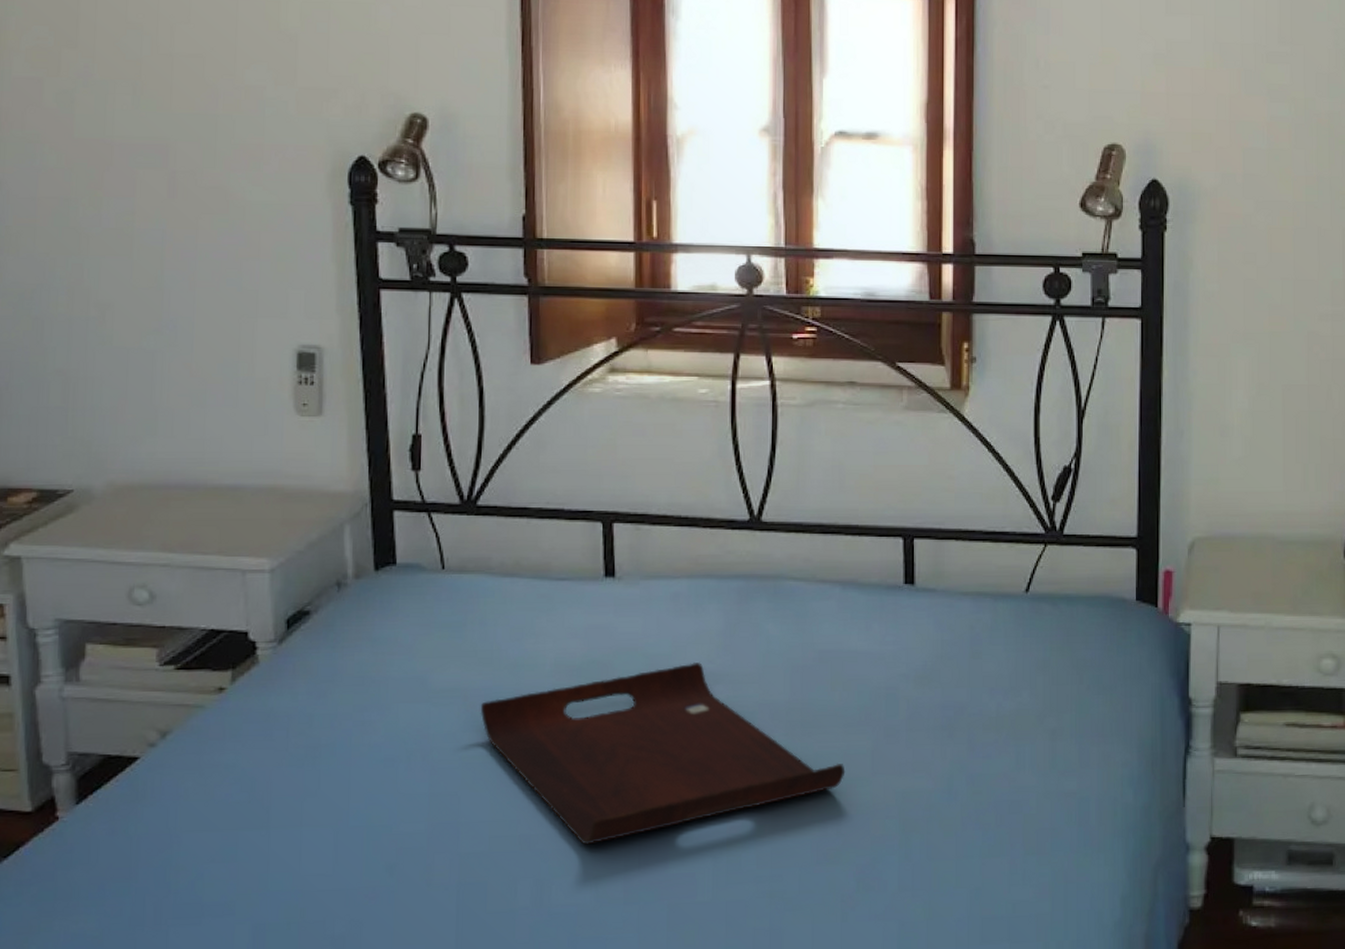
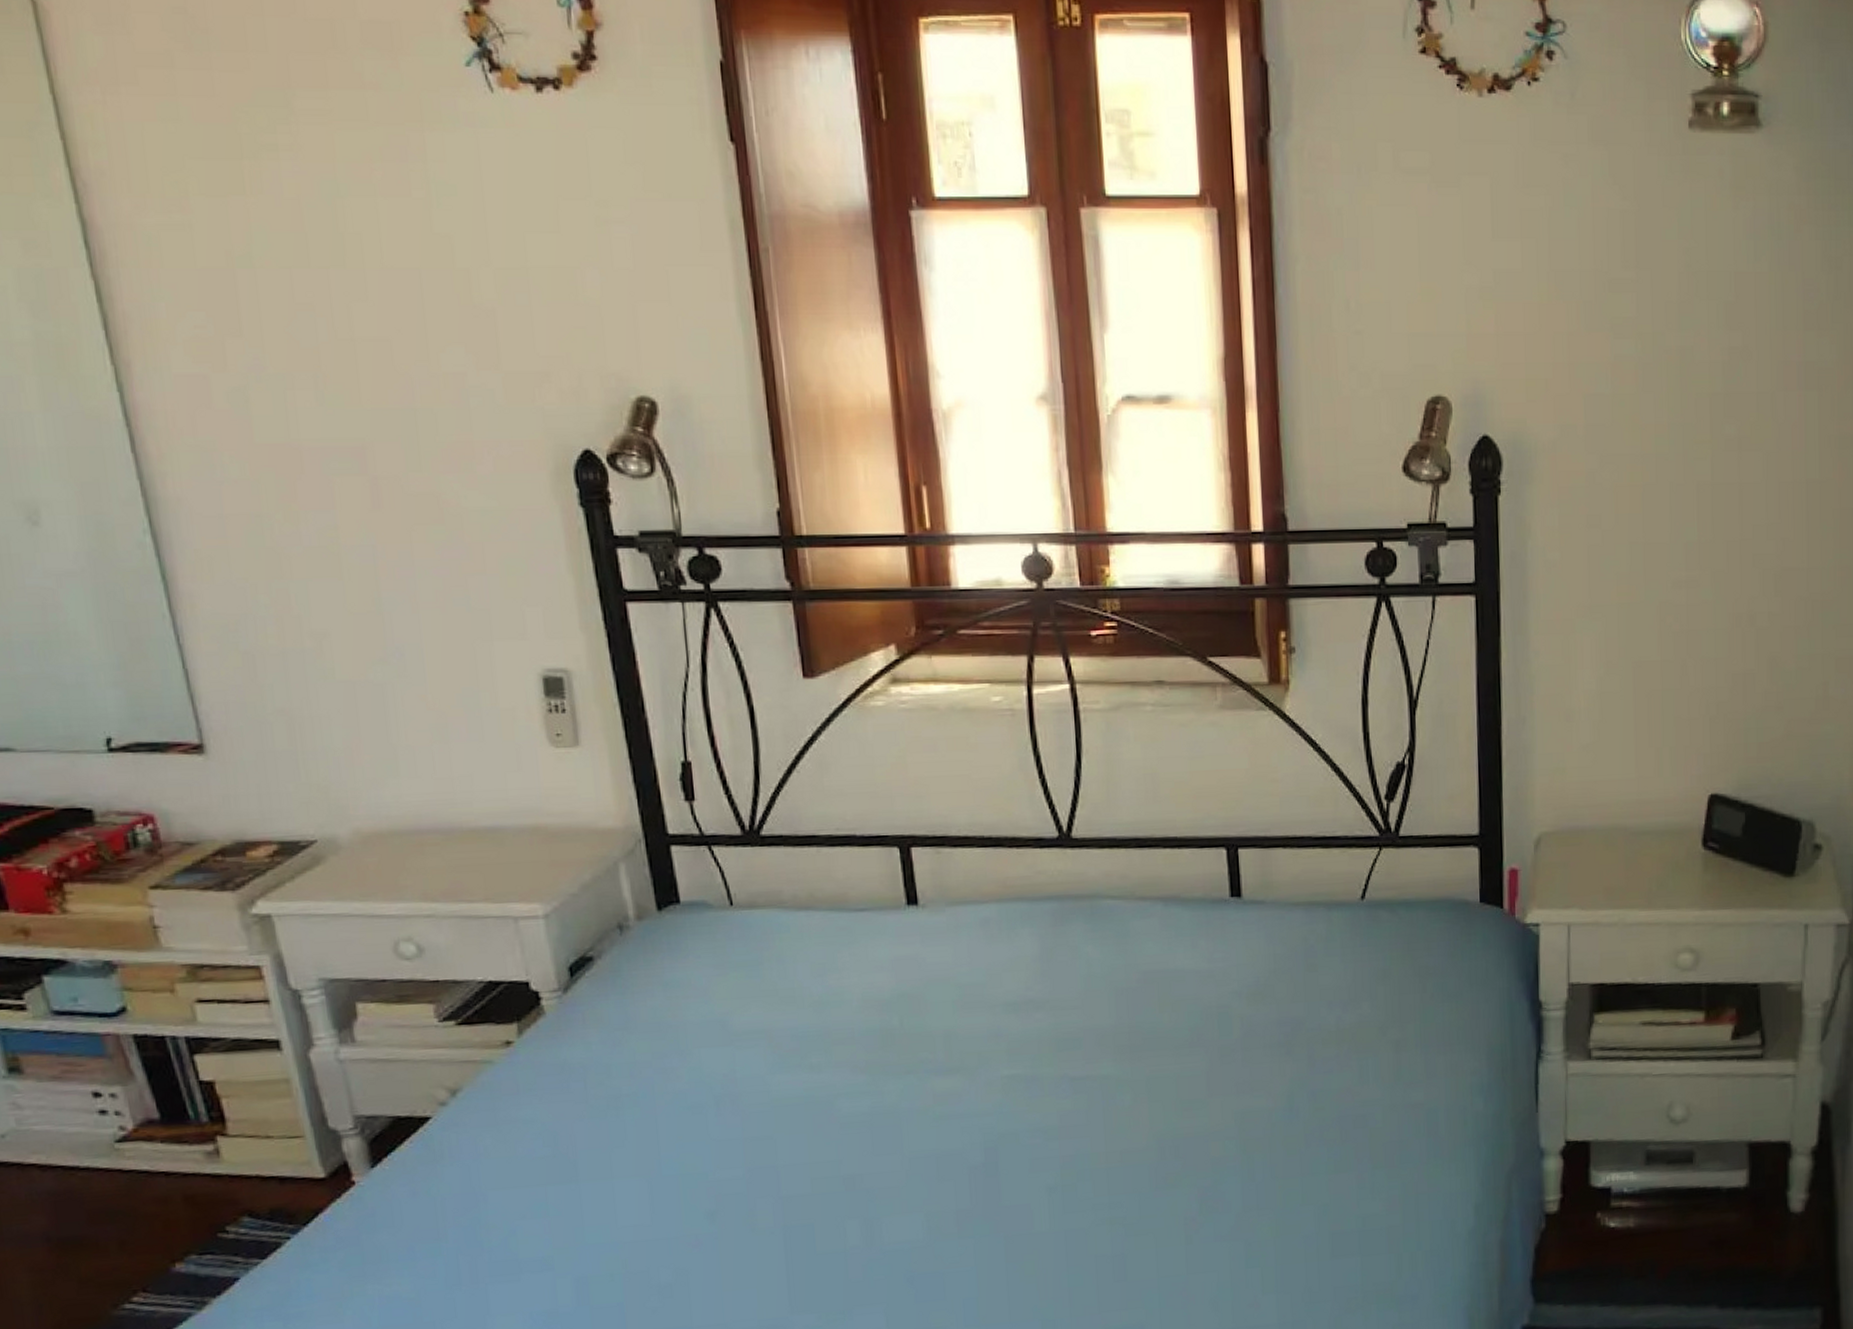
serving tray: present [480,662,846,845] -> none [787,990,1180,1182]

